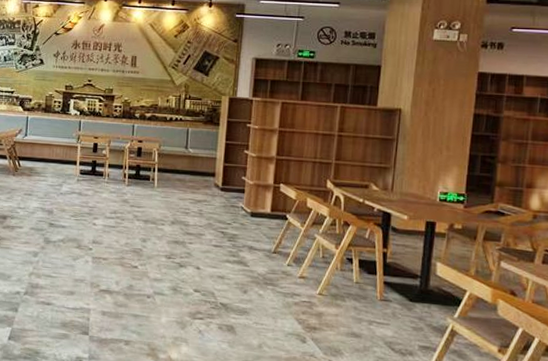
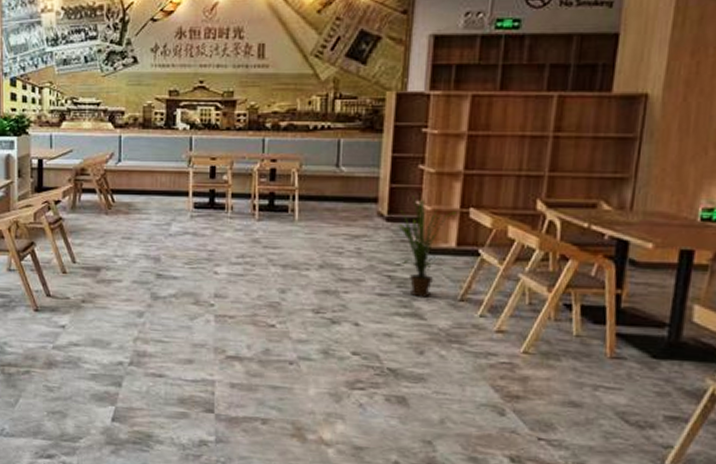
house plant: none [229,173,271,250] -> present [398,196,456,299]

